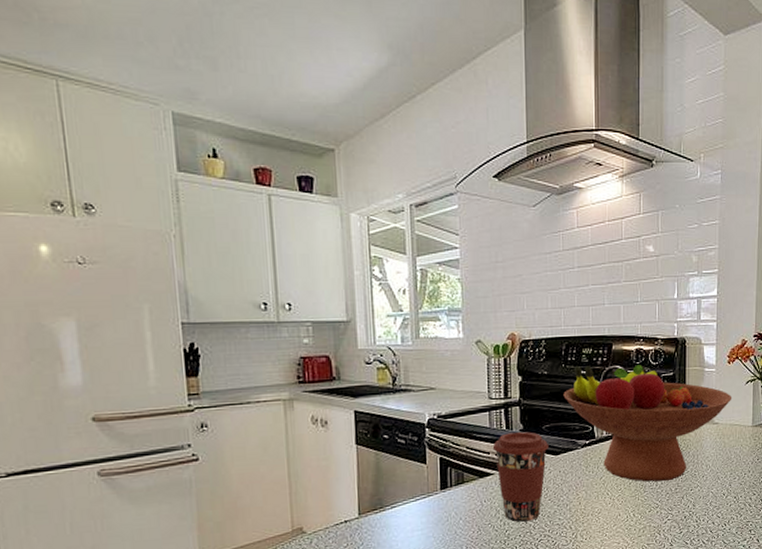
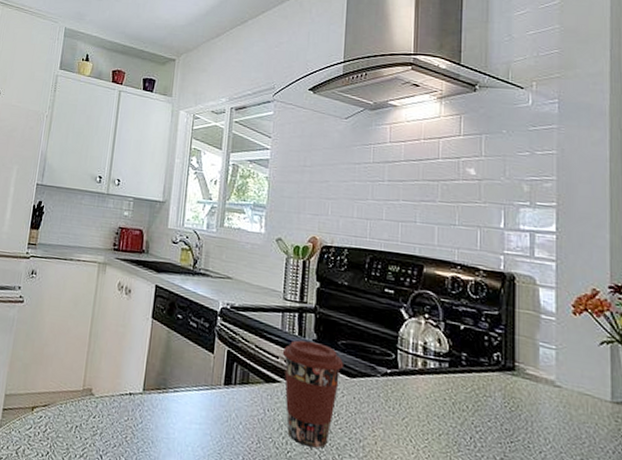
fruit bowl: present [563,365,732,482] -> none [364,283,581,446]

